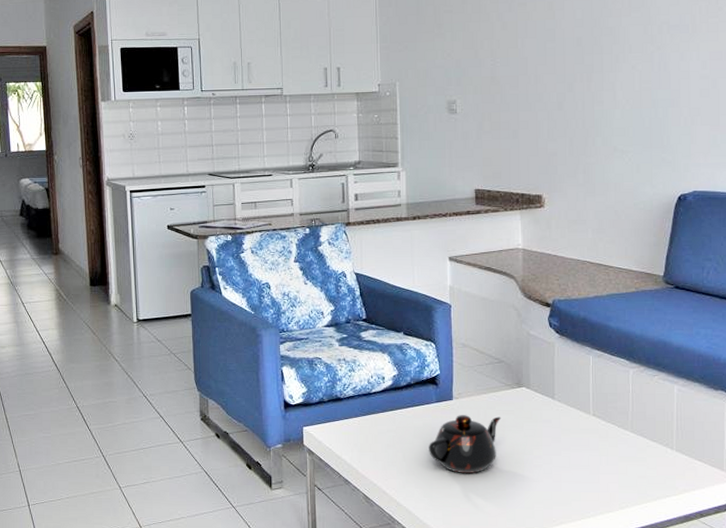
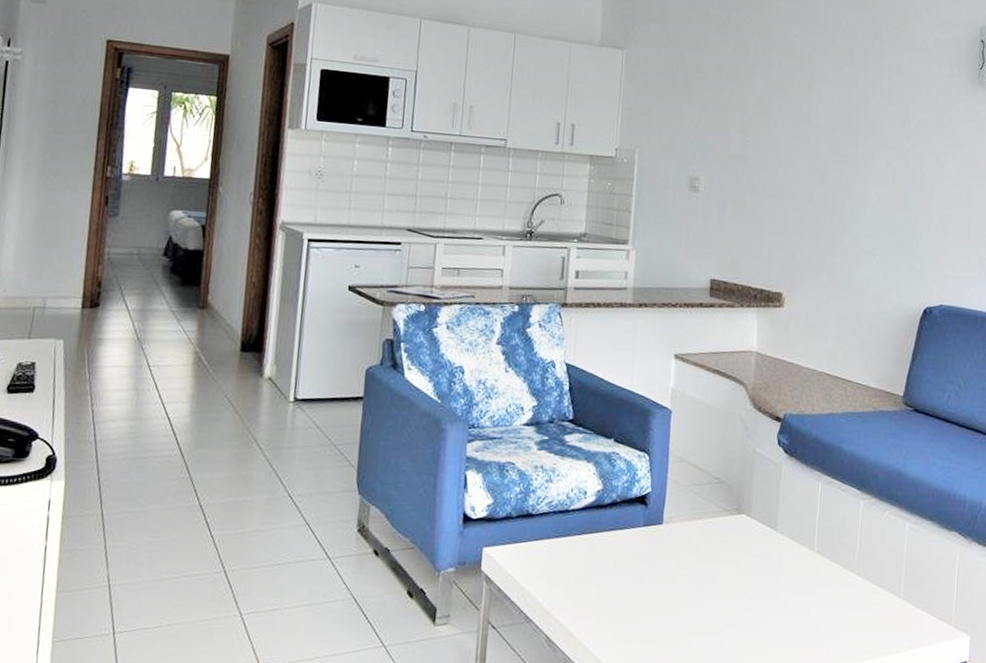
teapot: present [429,415,502,473] -> none [629,543,716,616]

